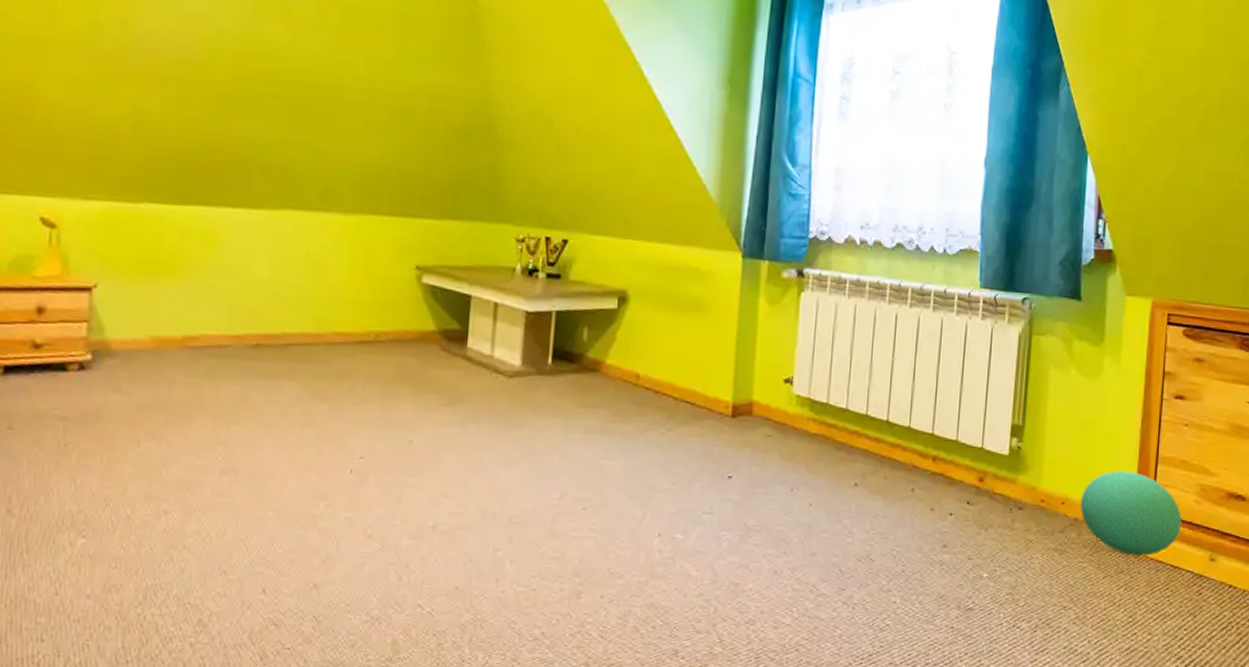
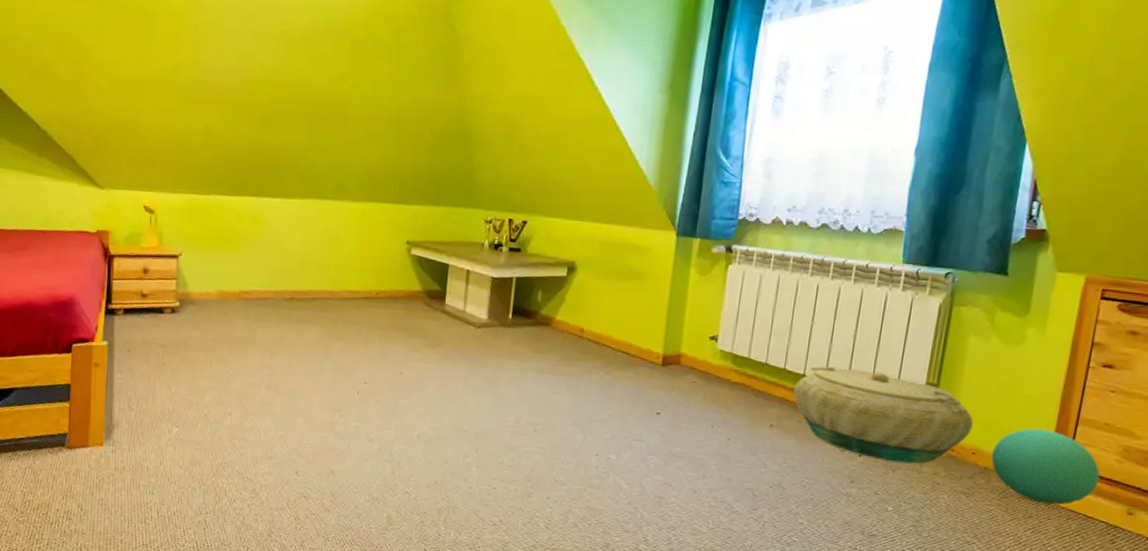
basket: none [877,409,1060,520] -> present [793,366,973,464]

